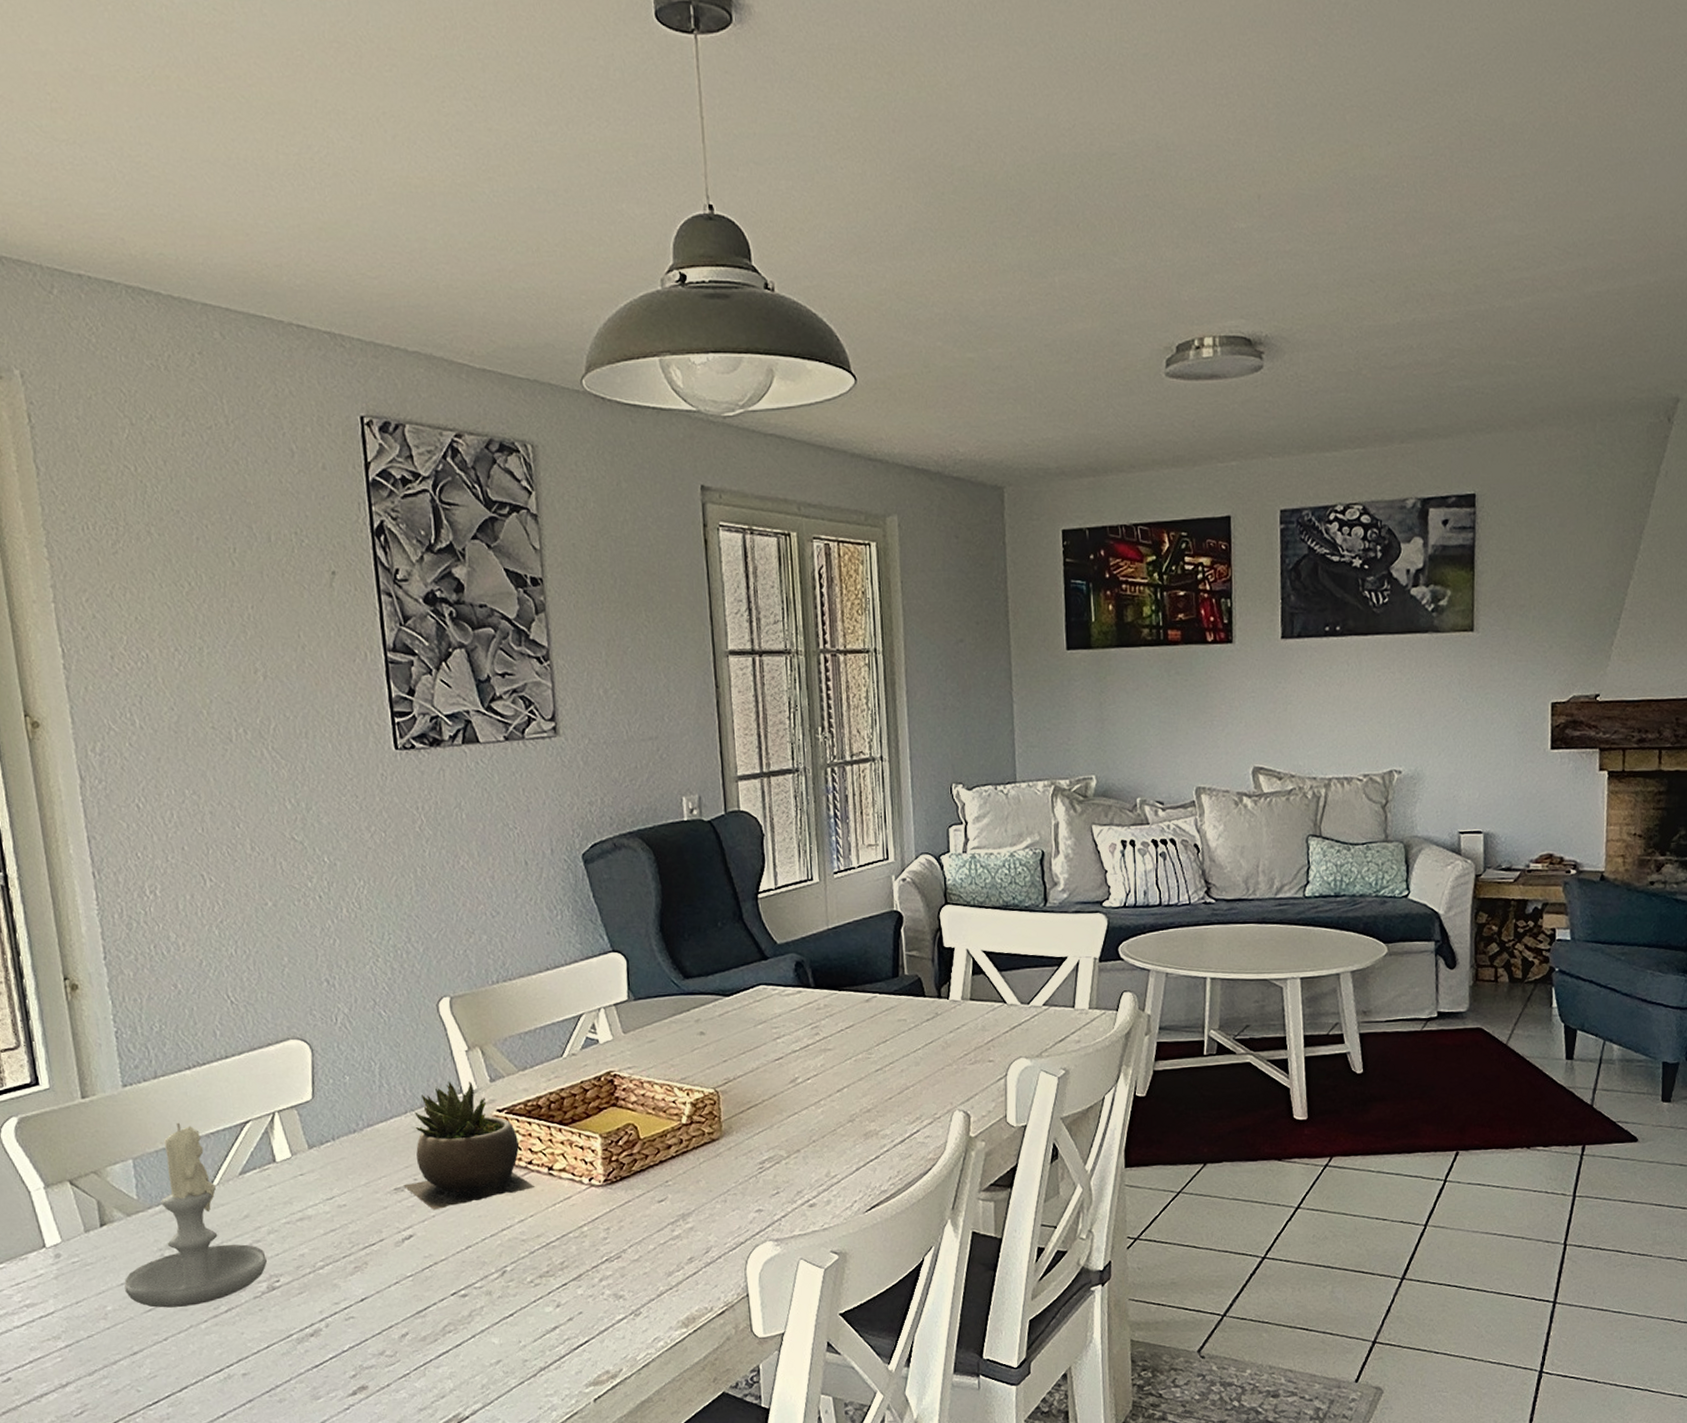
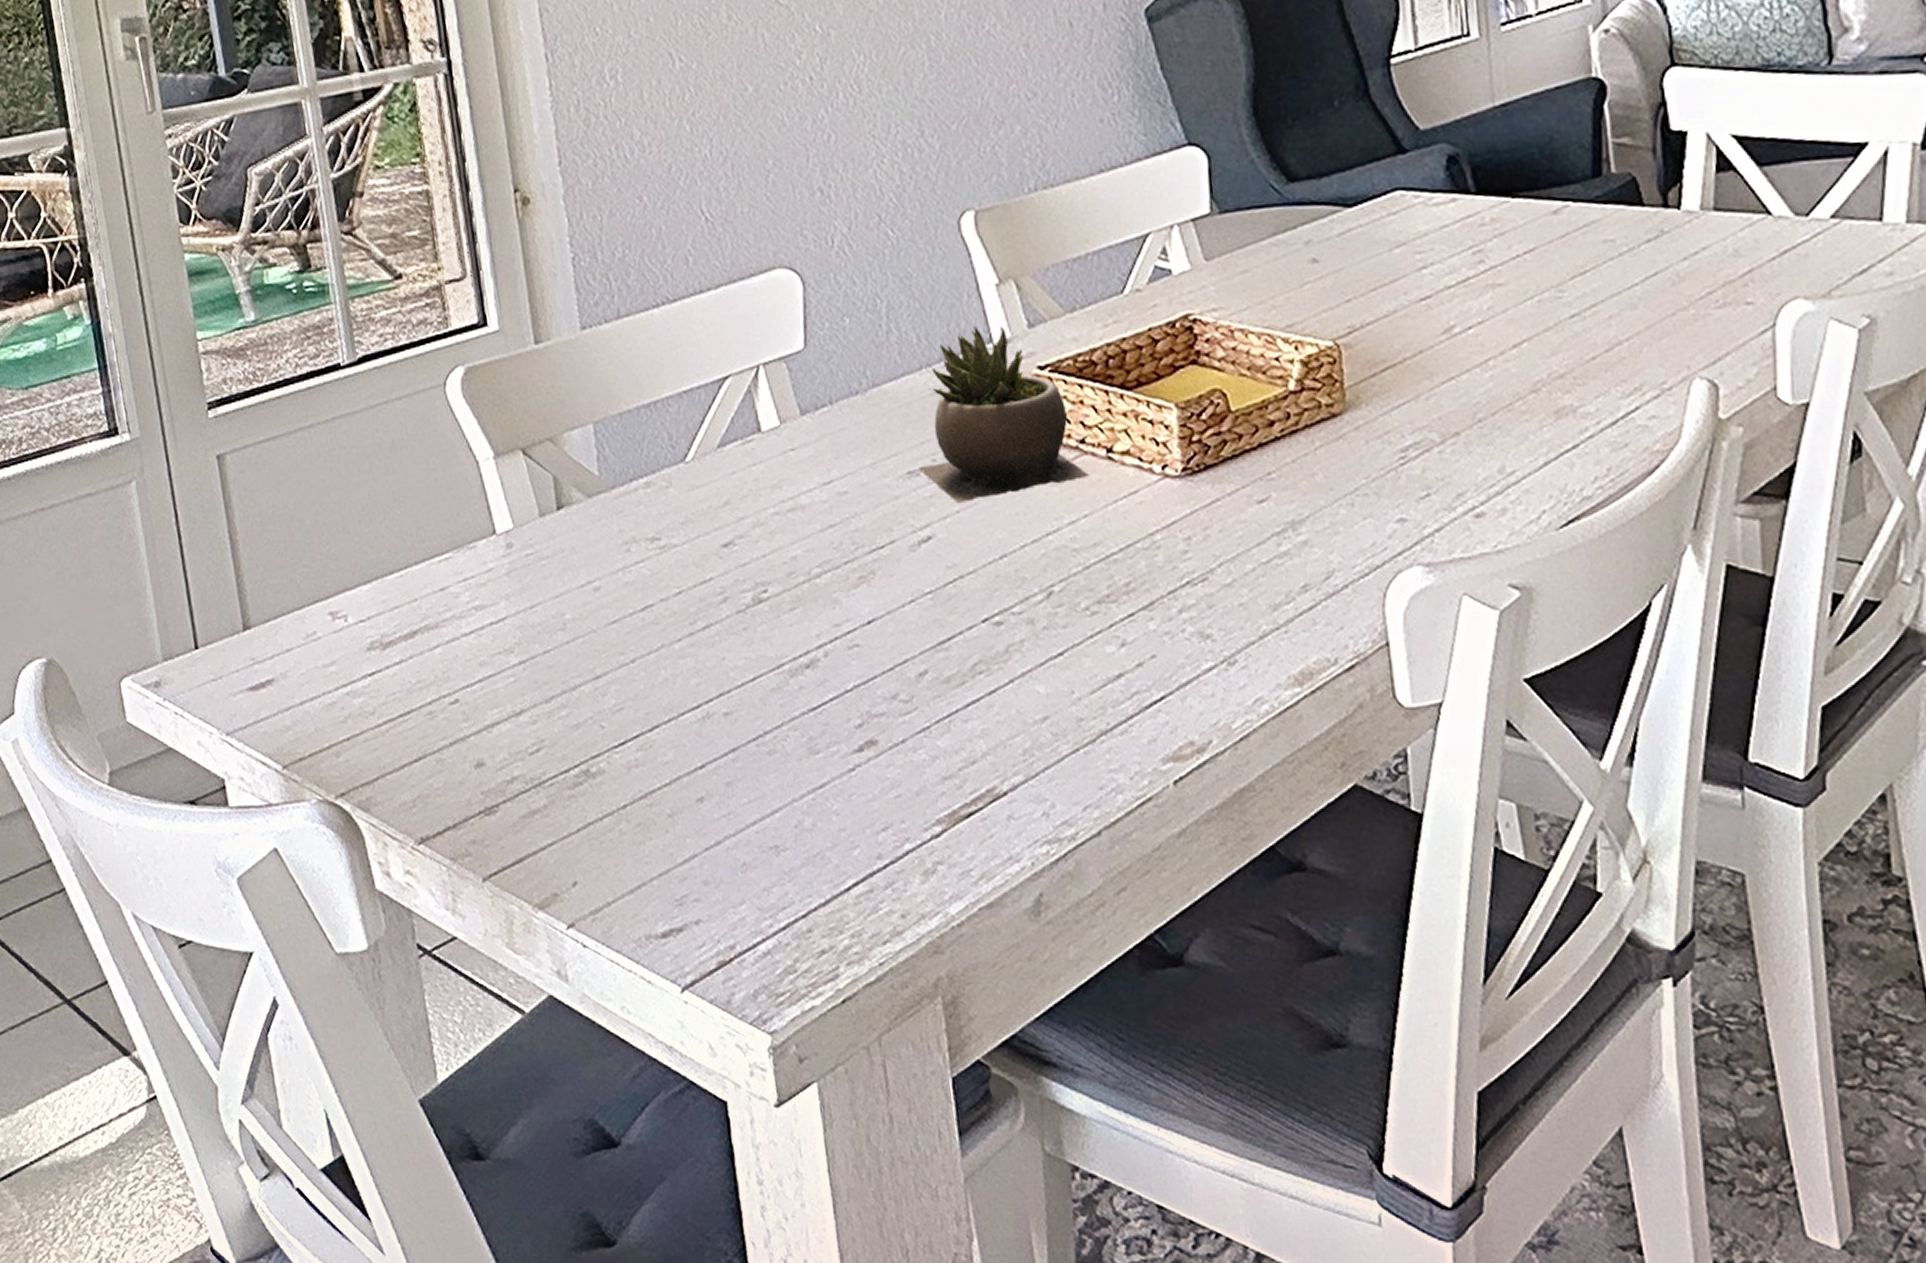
candle: present [124,1122,268,1308] -> none [585,376,753,620]

